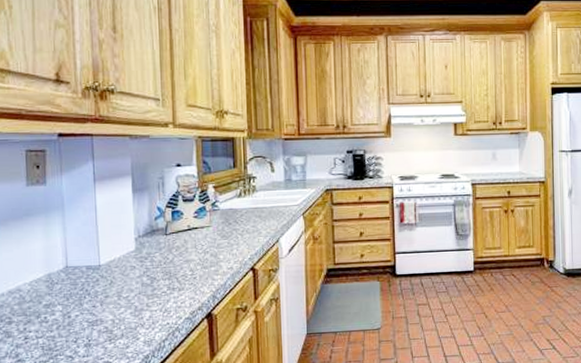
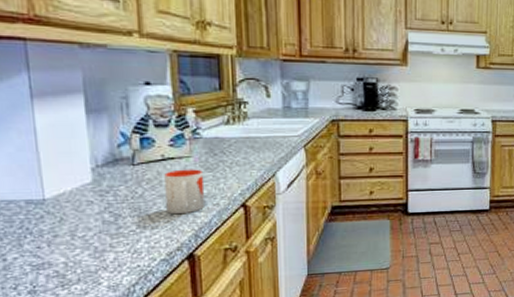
mug: none [189,237,222,278] -> present [164,169,206,215]

